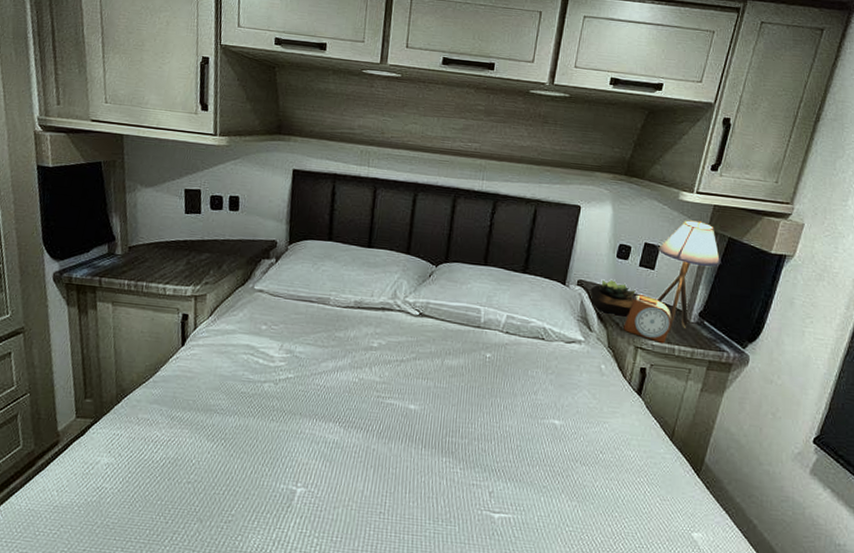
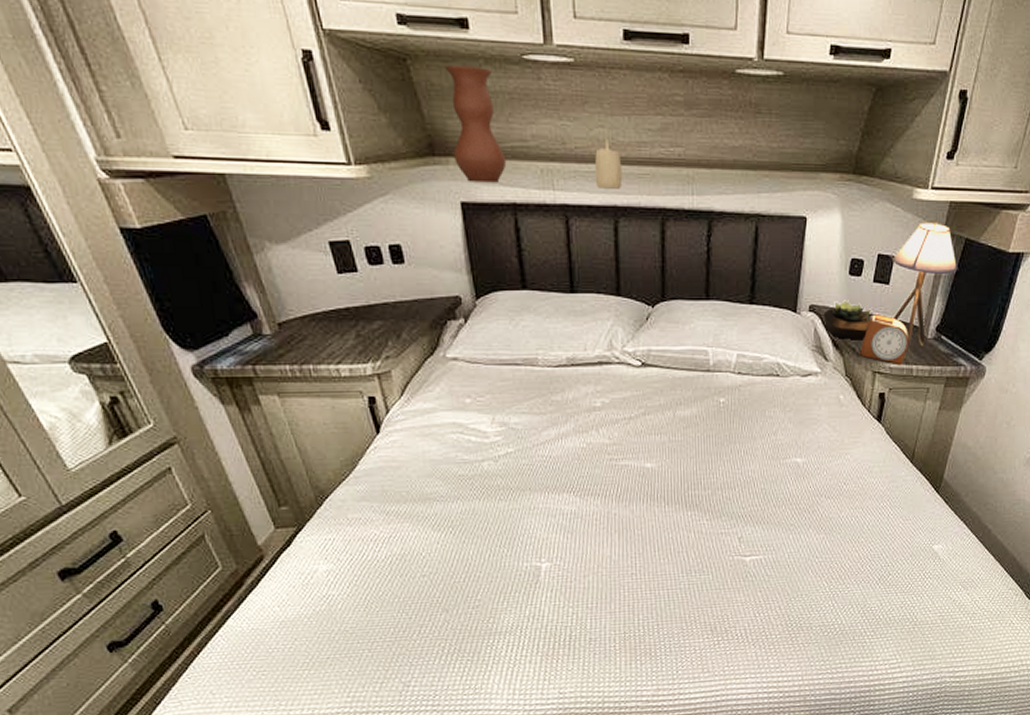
vase: none [295,73,338,158] -> present [444,64,507,183]
candle: none [403,131,427,170] -> present [594,137,623,189]

